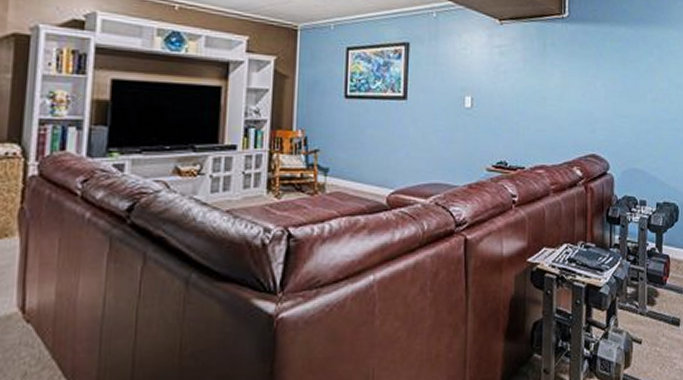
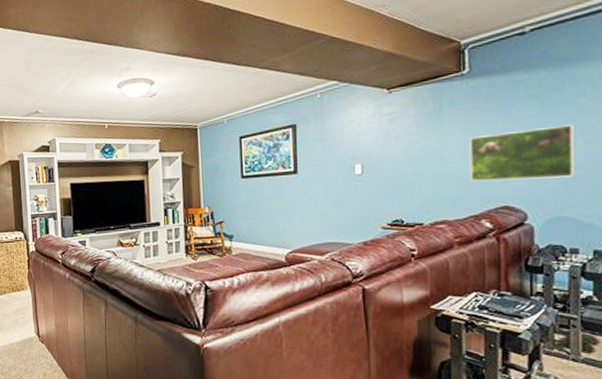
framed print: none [566,80,644,130] -> present [470,124,574,181]

